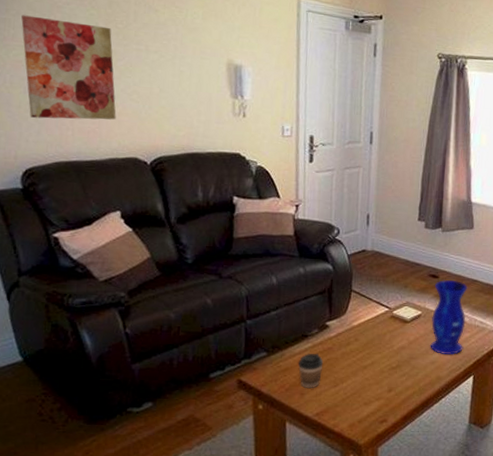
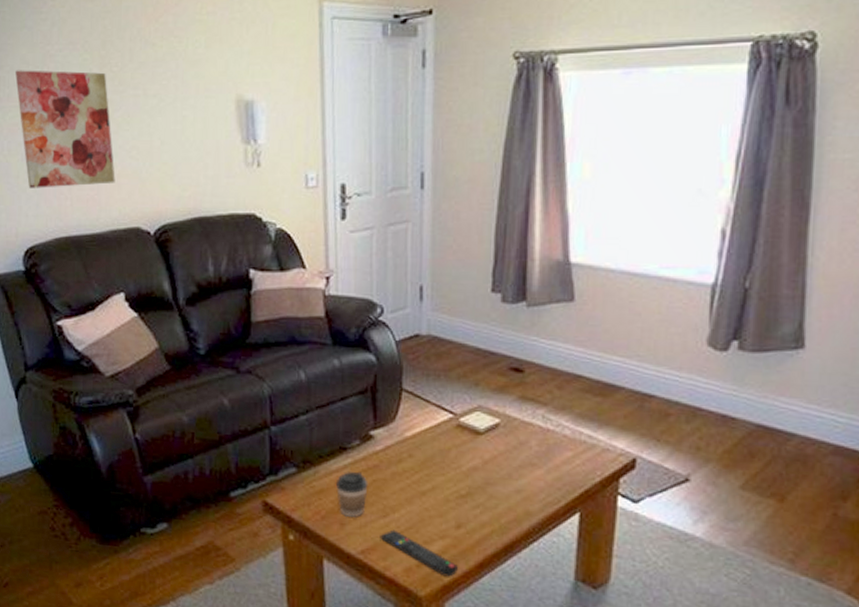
remote control: none [331,395,389,428] -> present [380,529,458,577]
vase: present [430,280,468,355] -> none [514,375,568,481]

